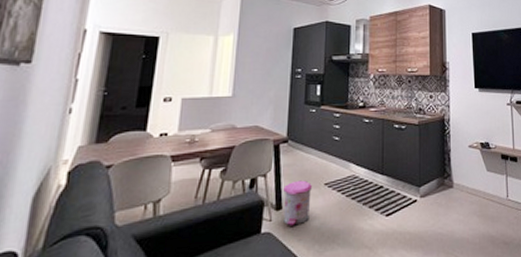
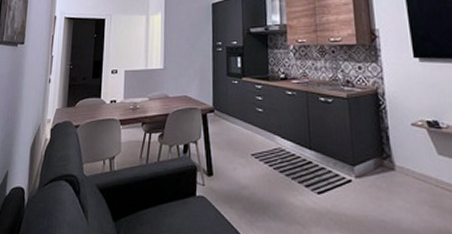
trash can: present [283,180,312,228] -> none [213,149,239,194]

